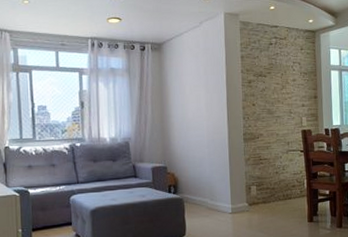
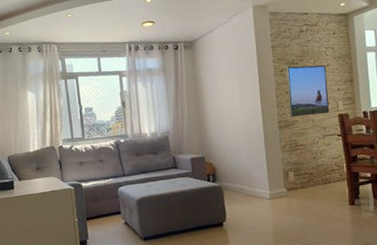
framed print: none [254,78,294,130] -> present [286,65,330,117]

